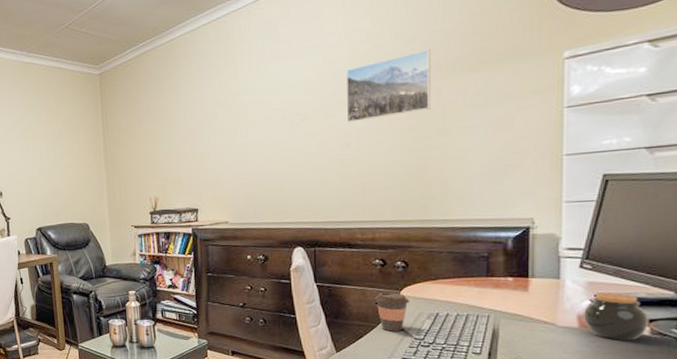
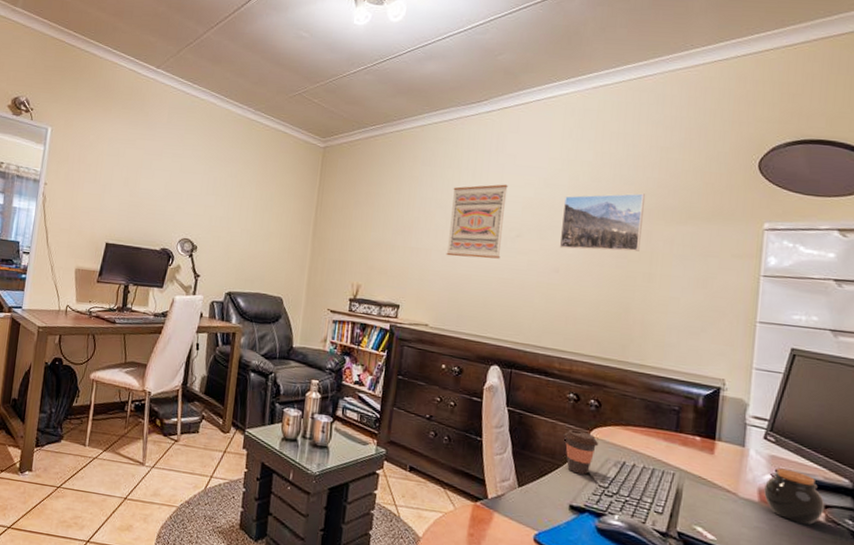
wall art: none [232,71,289,154] -> present [446,184,508,259]

